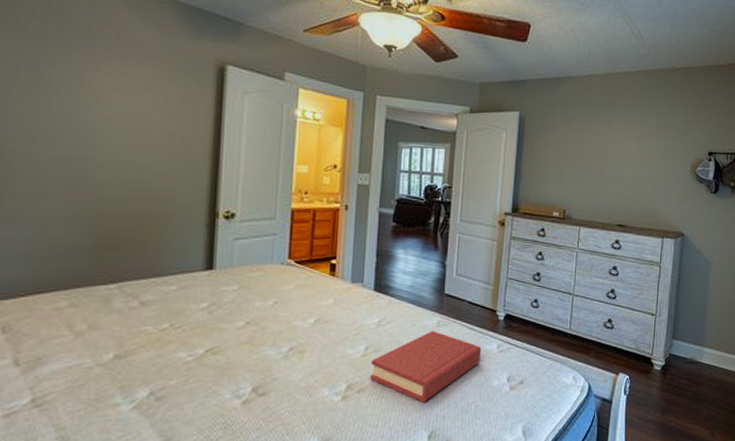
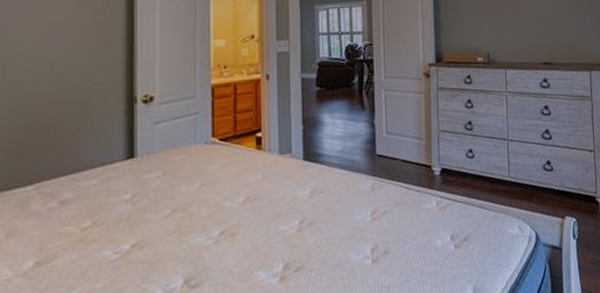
hardback book: present [370,331,482,403] -> none [307,195,421,274]

